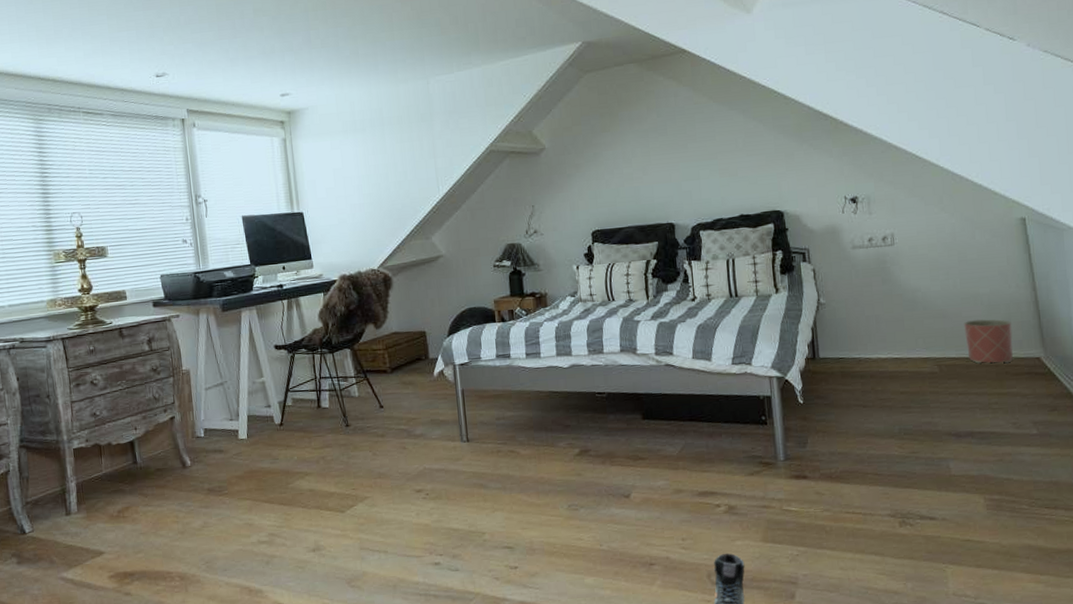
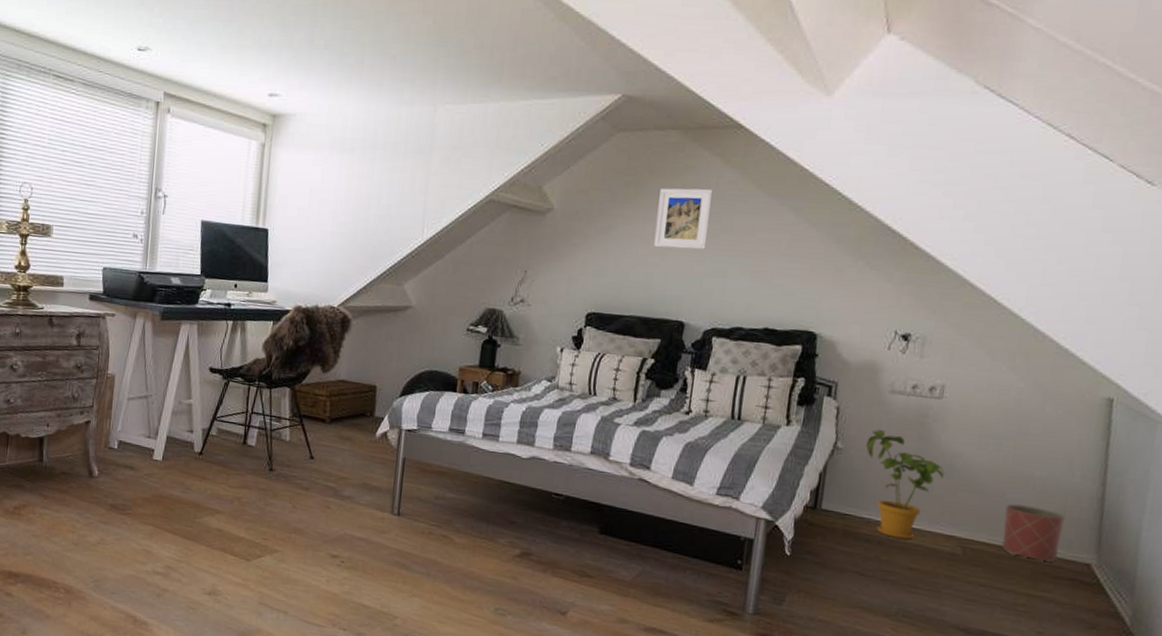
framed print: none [630,107,678,165] -> present [653,187,714,250]
house plant: none [843,280,911,370] -> present [866,429,945,540]

